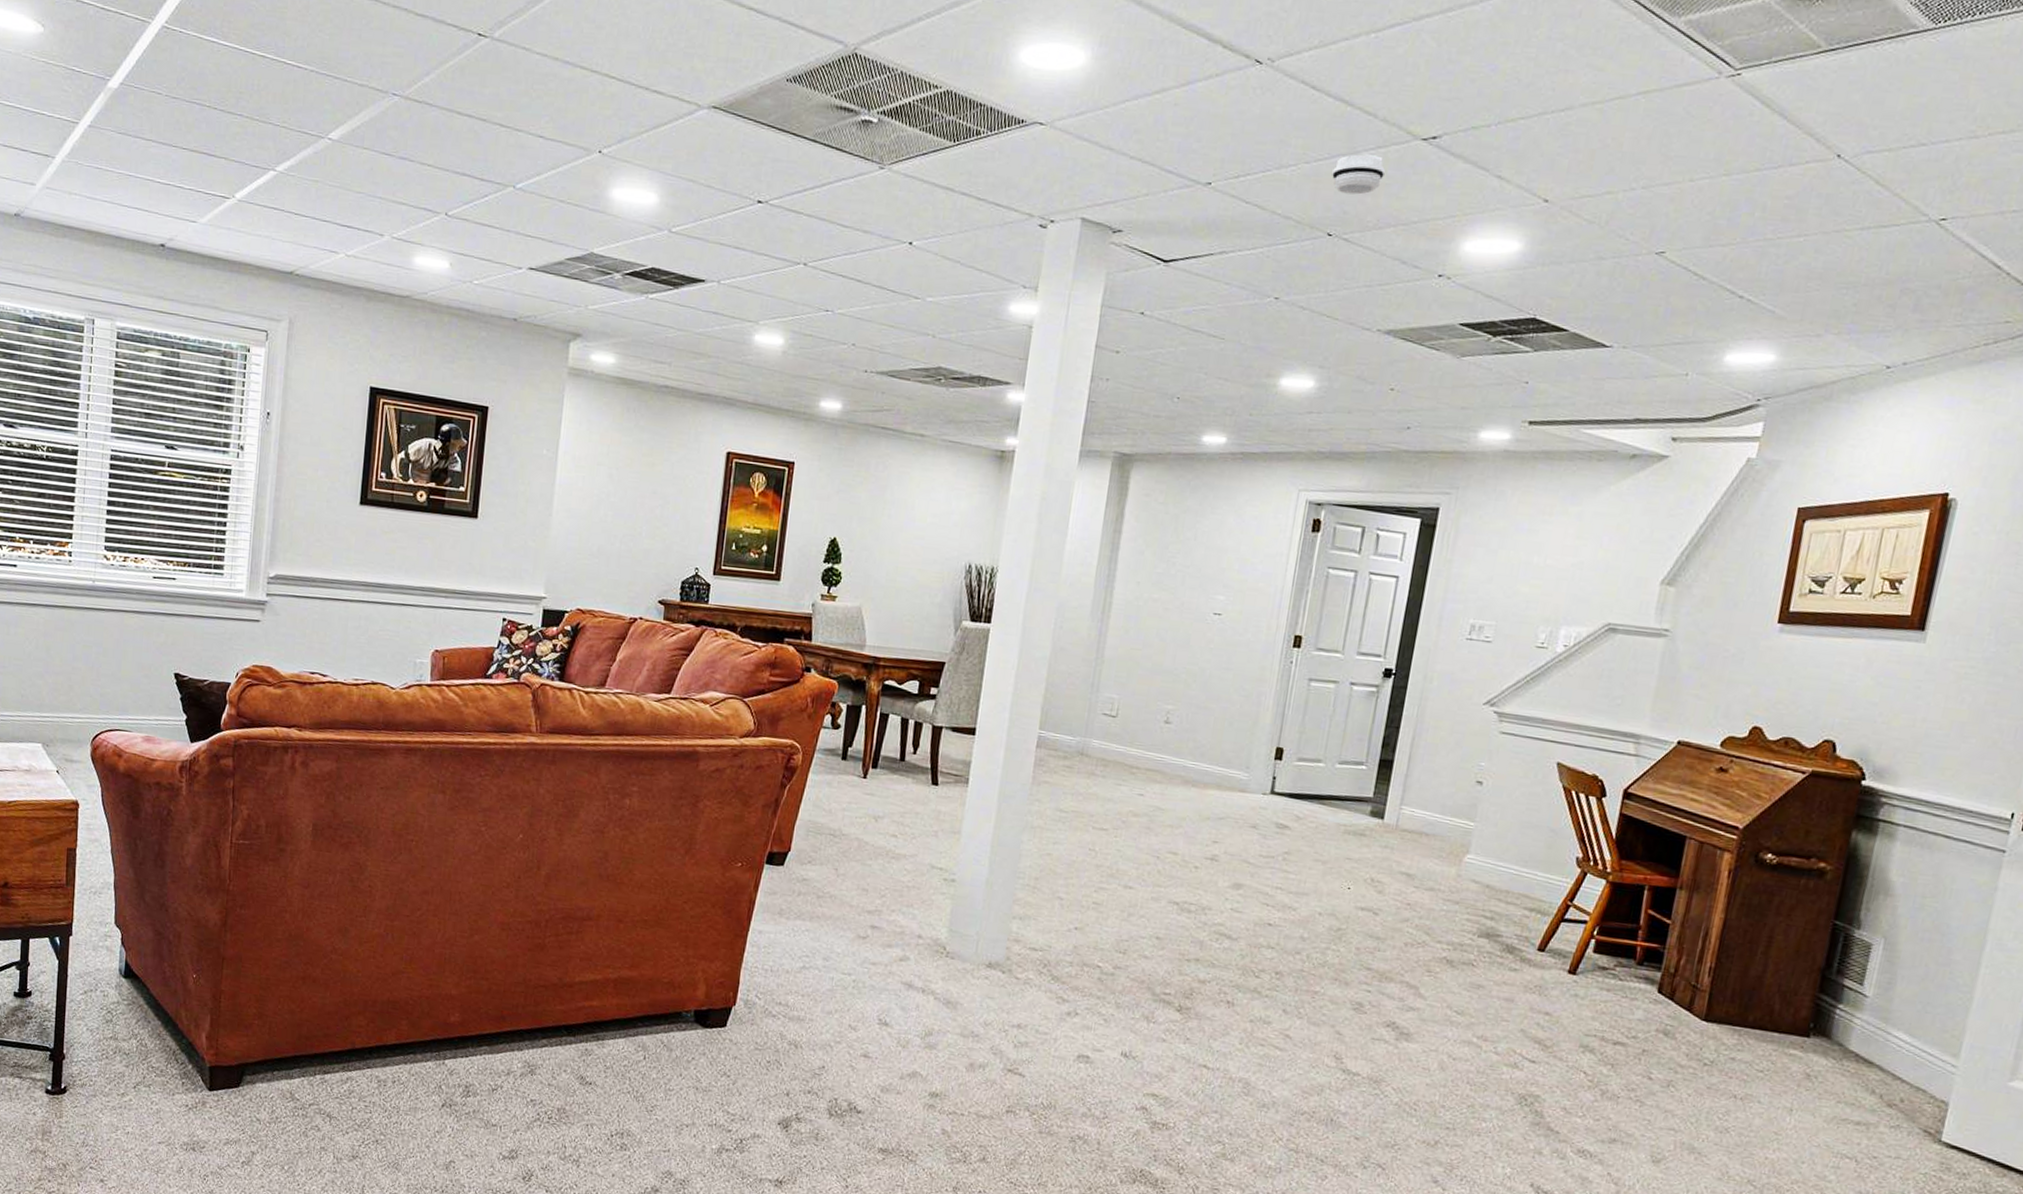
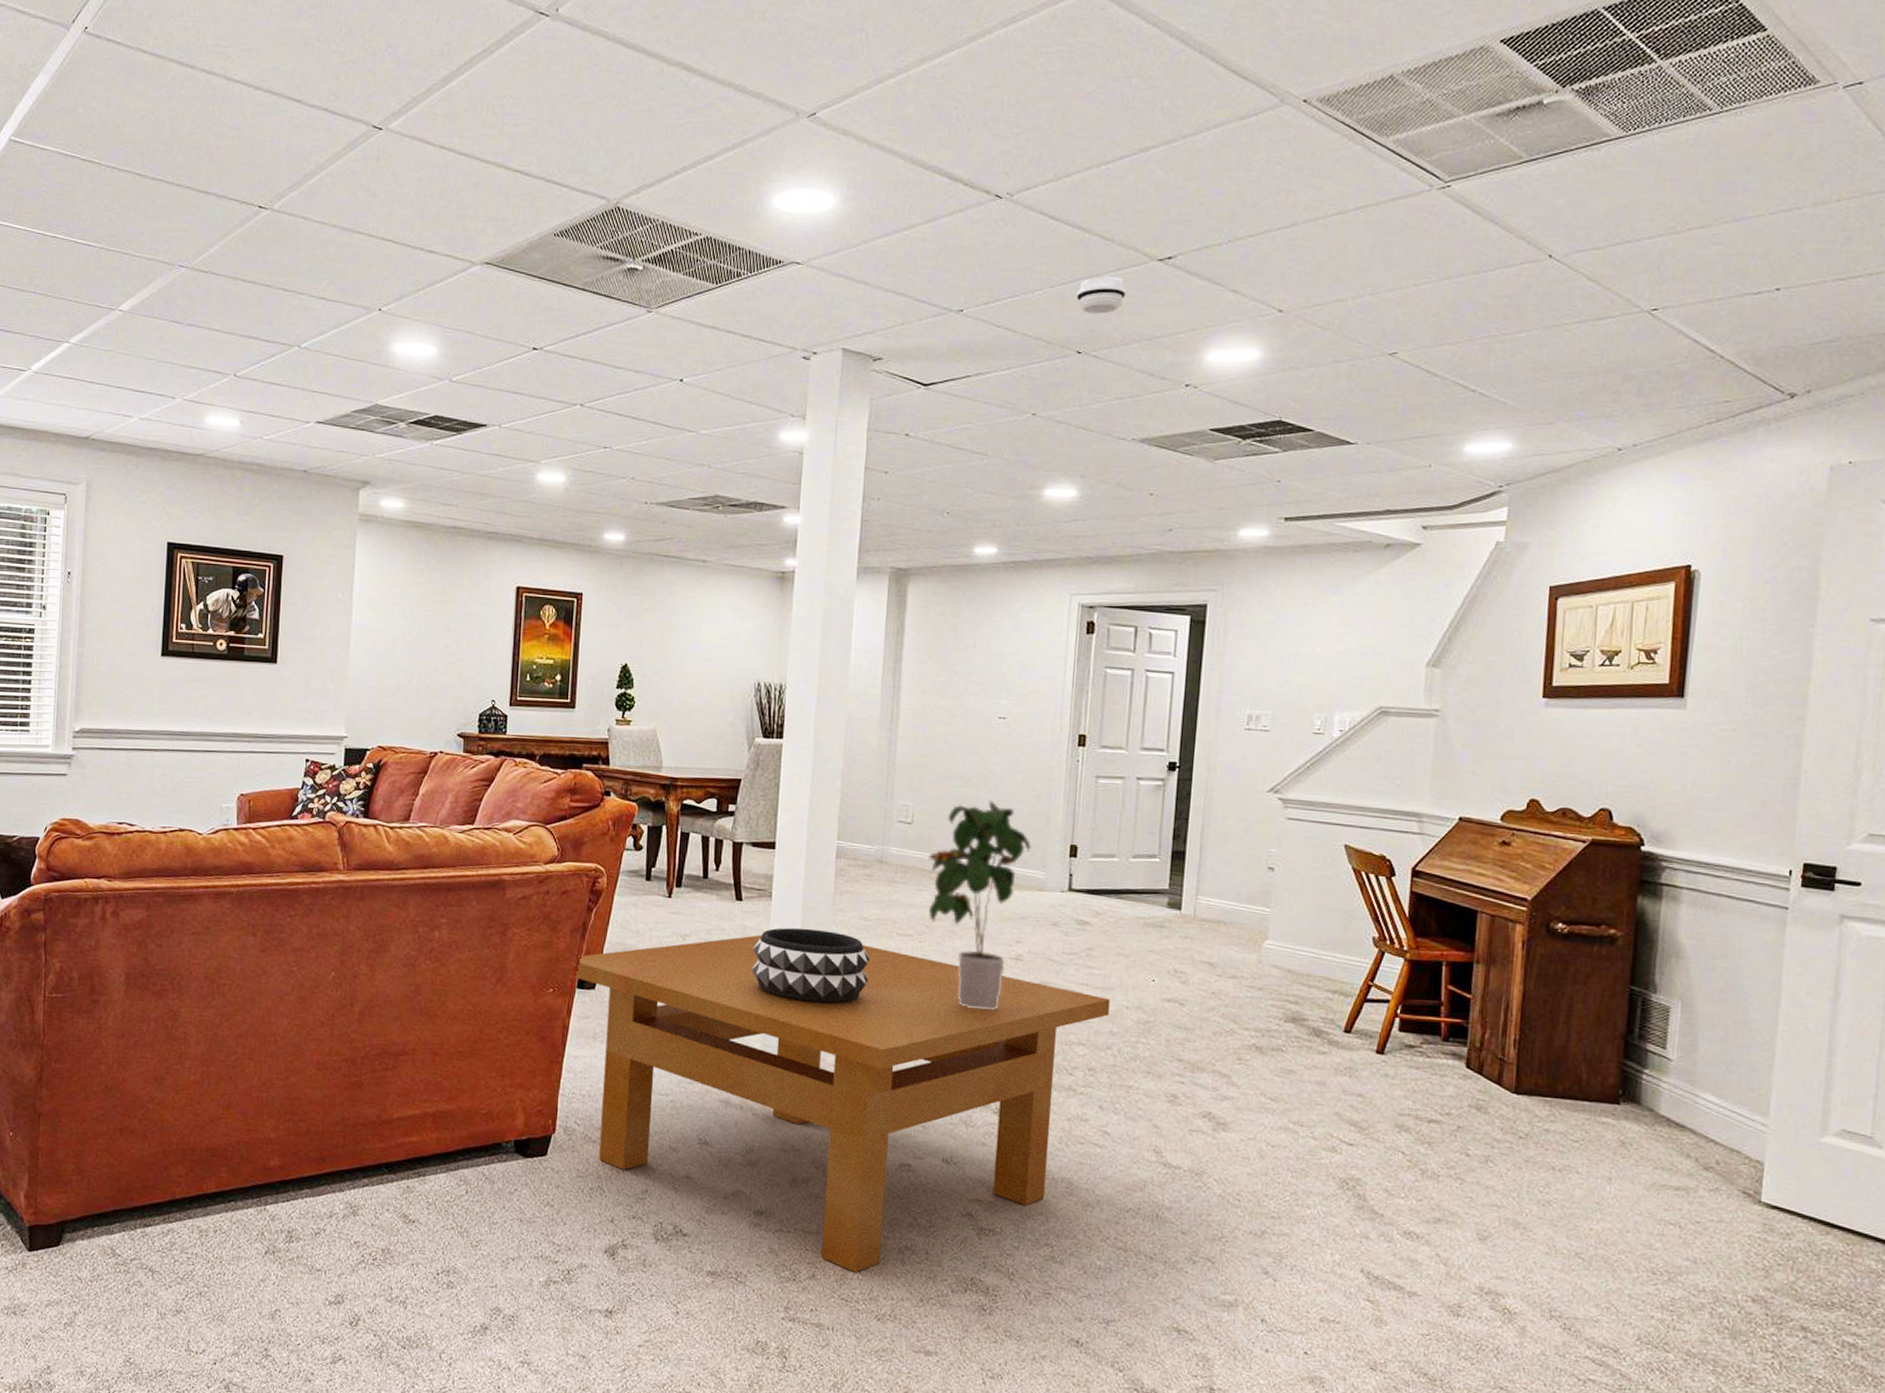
table: none [757,820,1304,1158] -> present [568,934,1111,1273]
decorative bowl: none [943,814,1064,894] -> present [751,927,871,1004]
potted plant: none [1126,697,1236,909] -> present [927,800,1031,1010]

